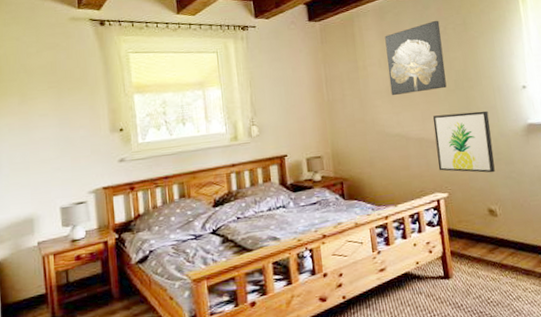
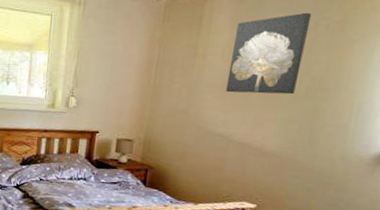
wall art: present [432,110,495,173] -> none [254,122,336,196]

